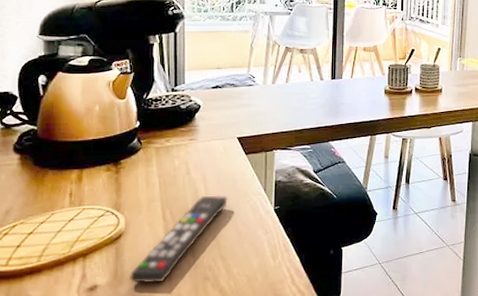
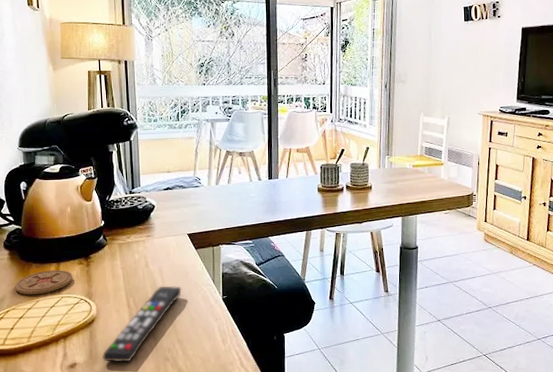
coaster: none [25,177,99,207] -> present [15,270,74,295]

